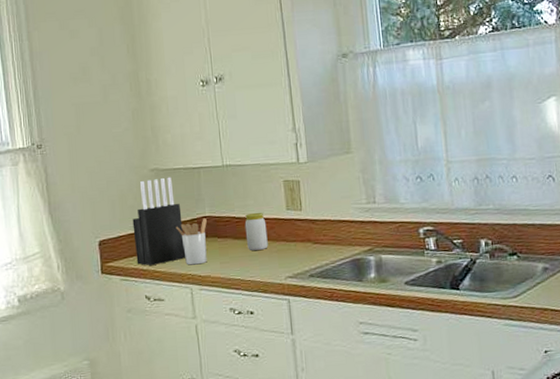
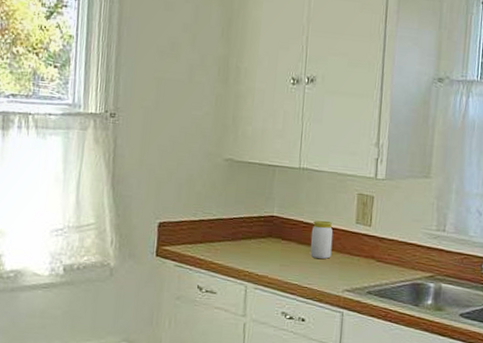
knife block: present [132,177,186,266] -> none [194,168,250,257]
utensil holder: present [175,218,207,265] -> none [240,217,274,263]

